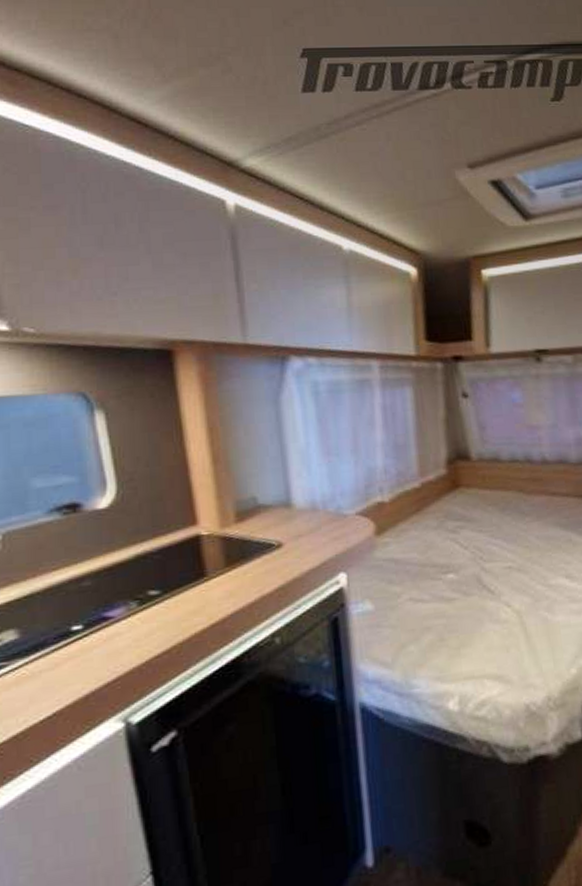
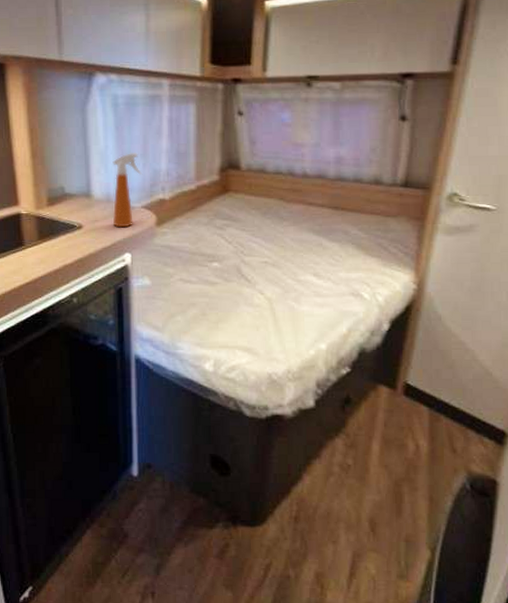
spray bottle: none [316,447,355,542] -> present [112,152,143,228]

